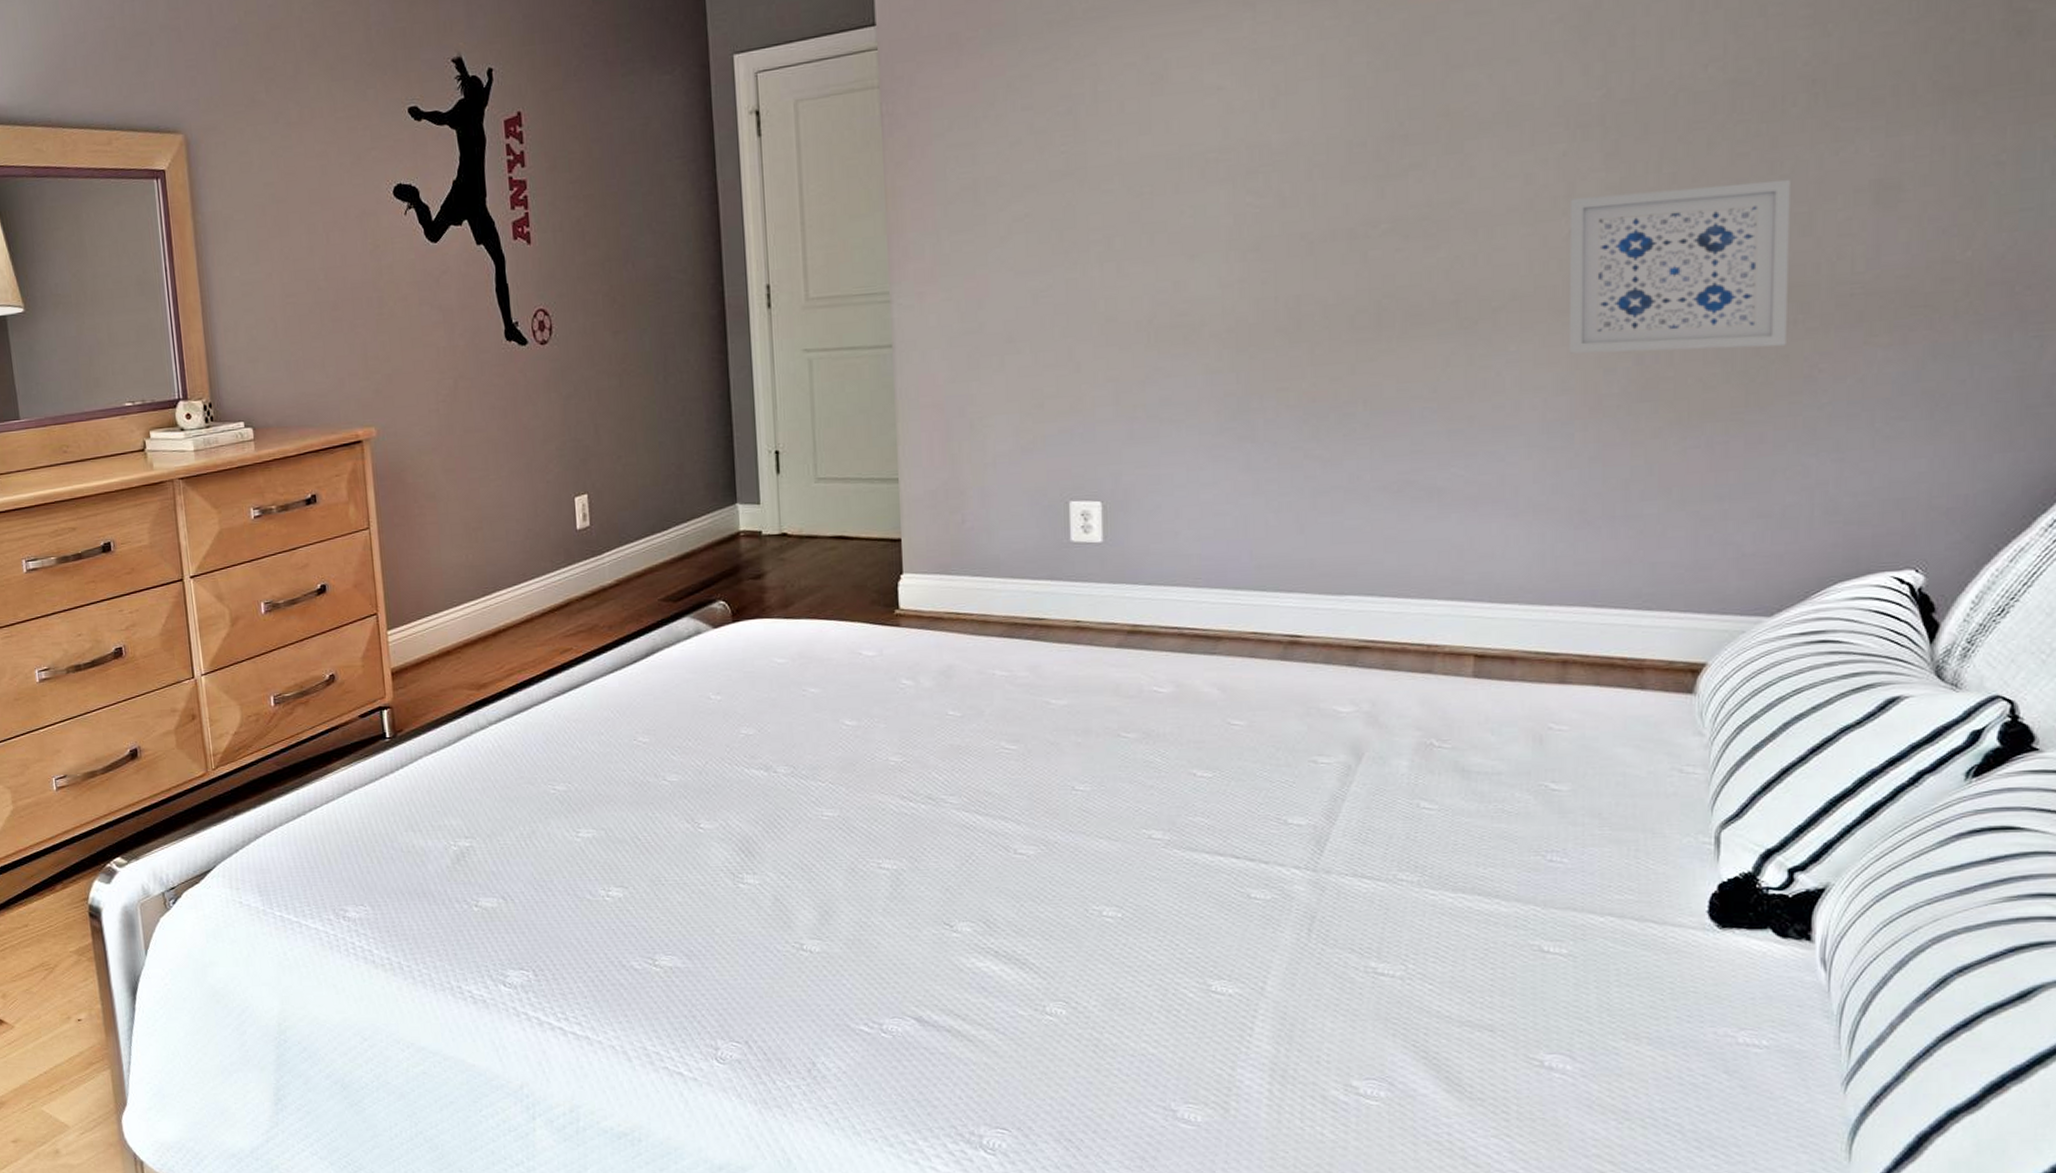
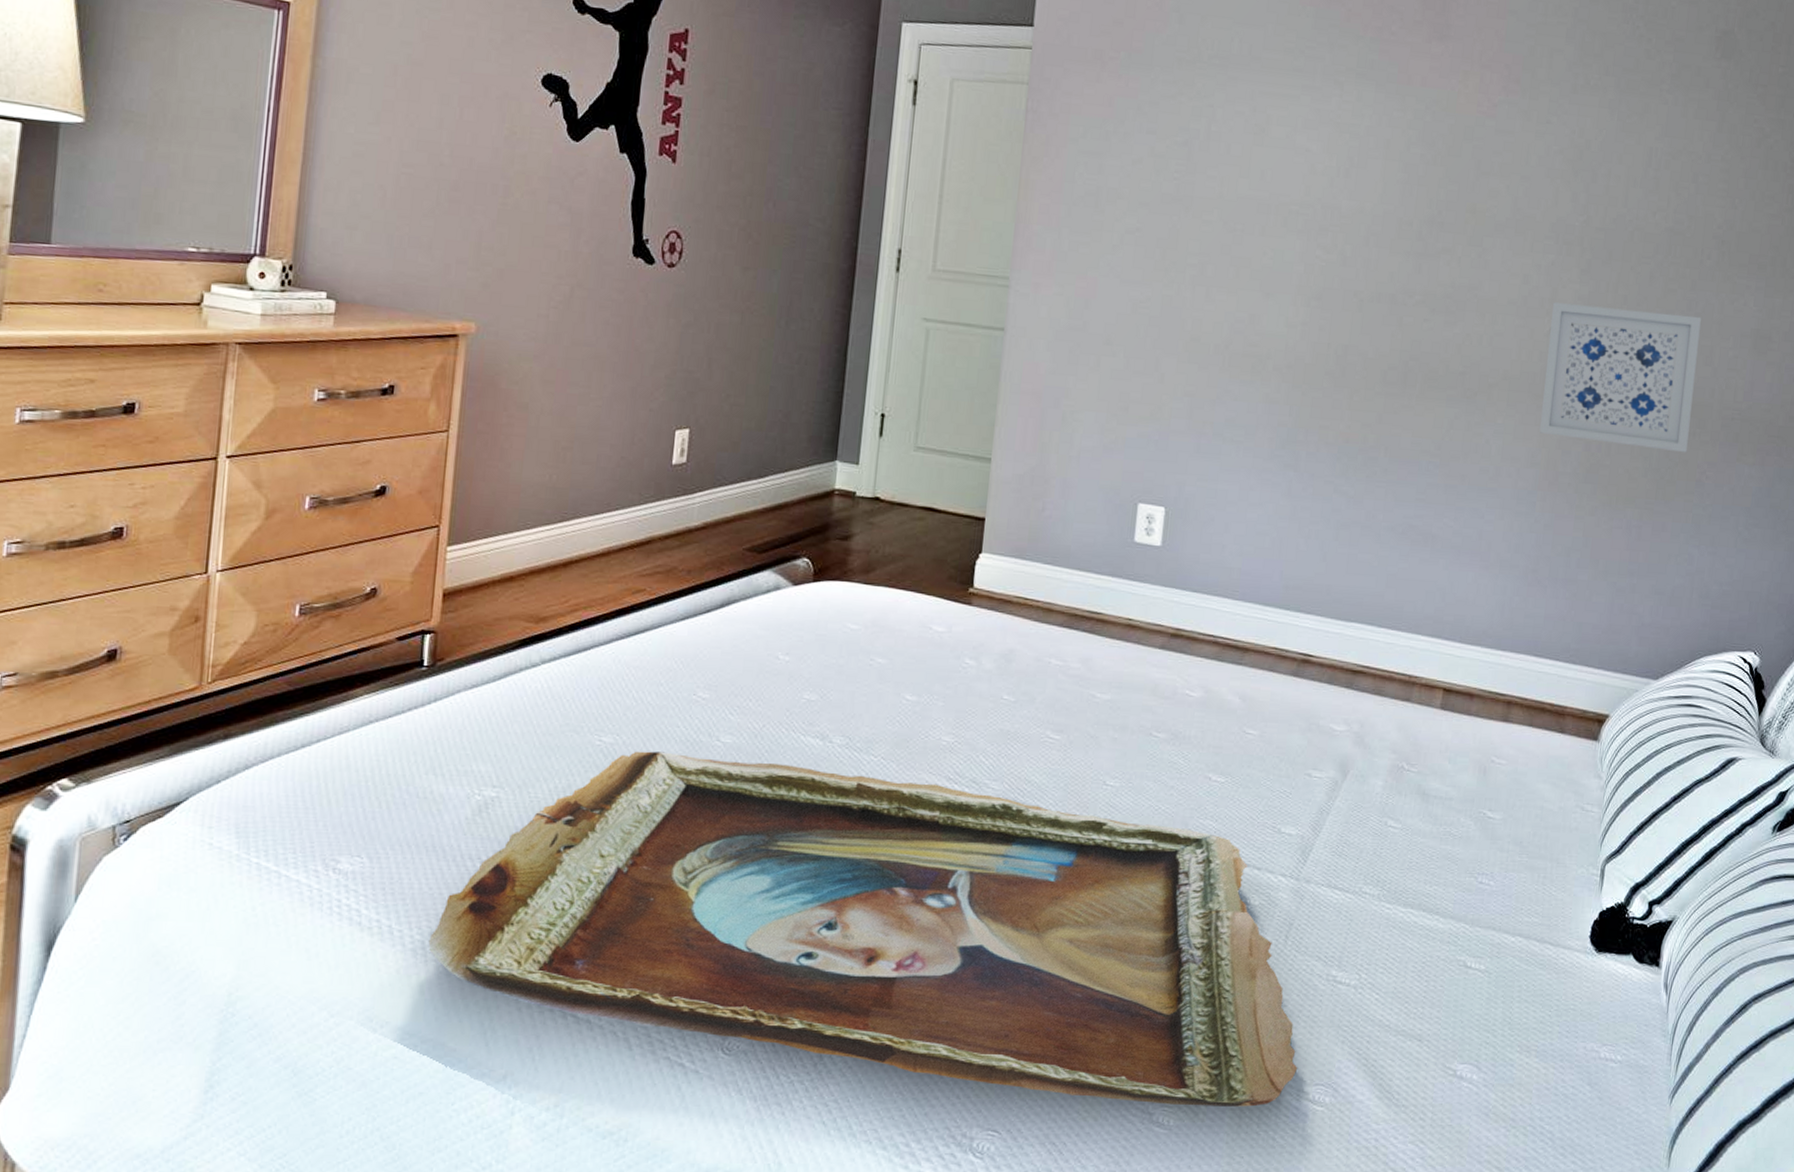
tray: none [434,794,1342,1103] -> present [428,751,1298,1107]

